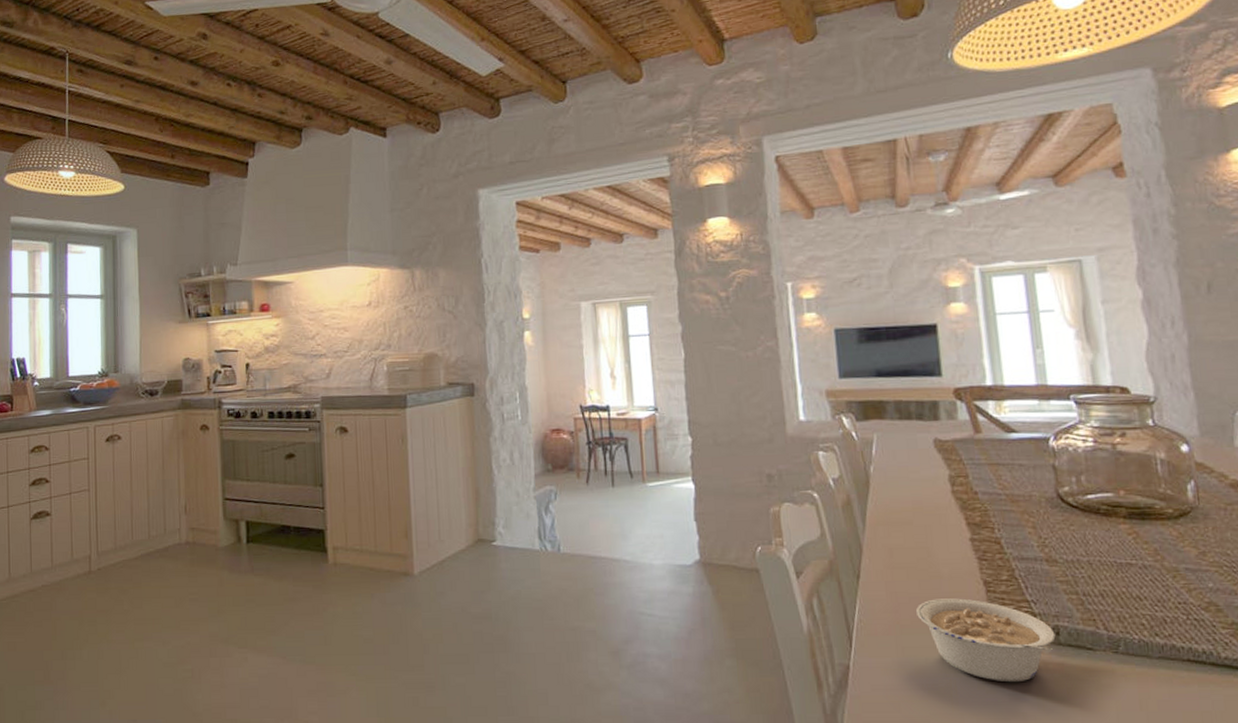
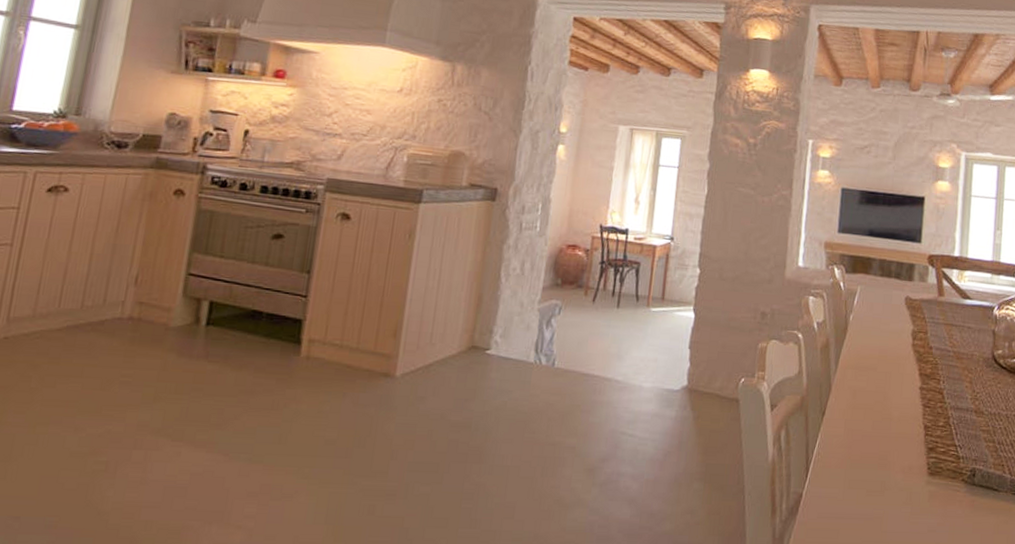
legume: present [915,598,1056,683] -> none [865,438,972,516]

